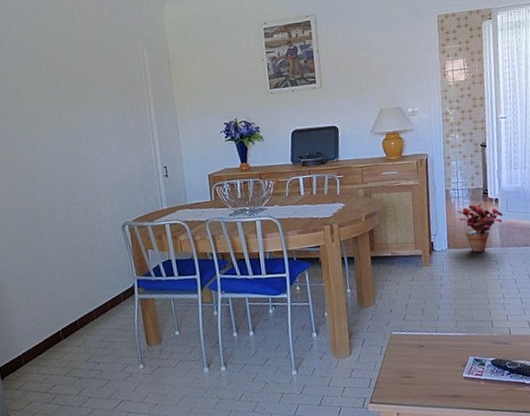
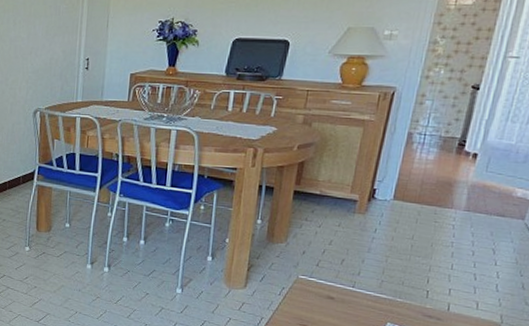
potted plant: present [457,204,503,253] -> none [417,155,479,212]

